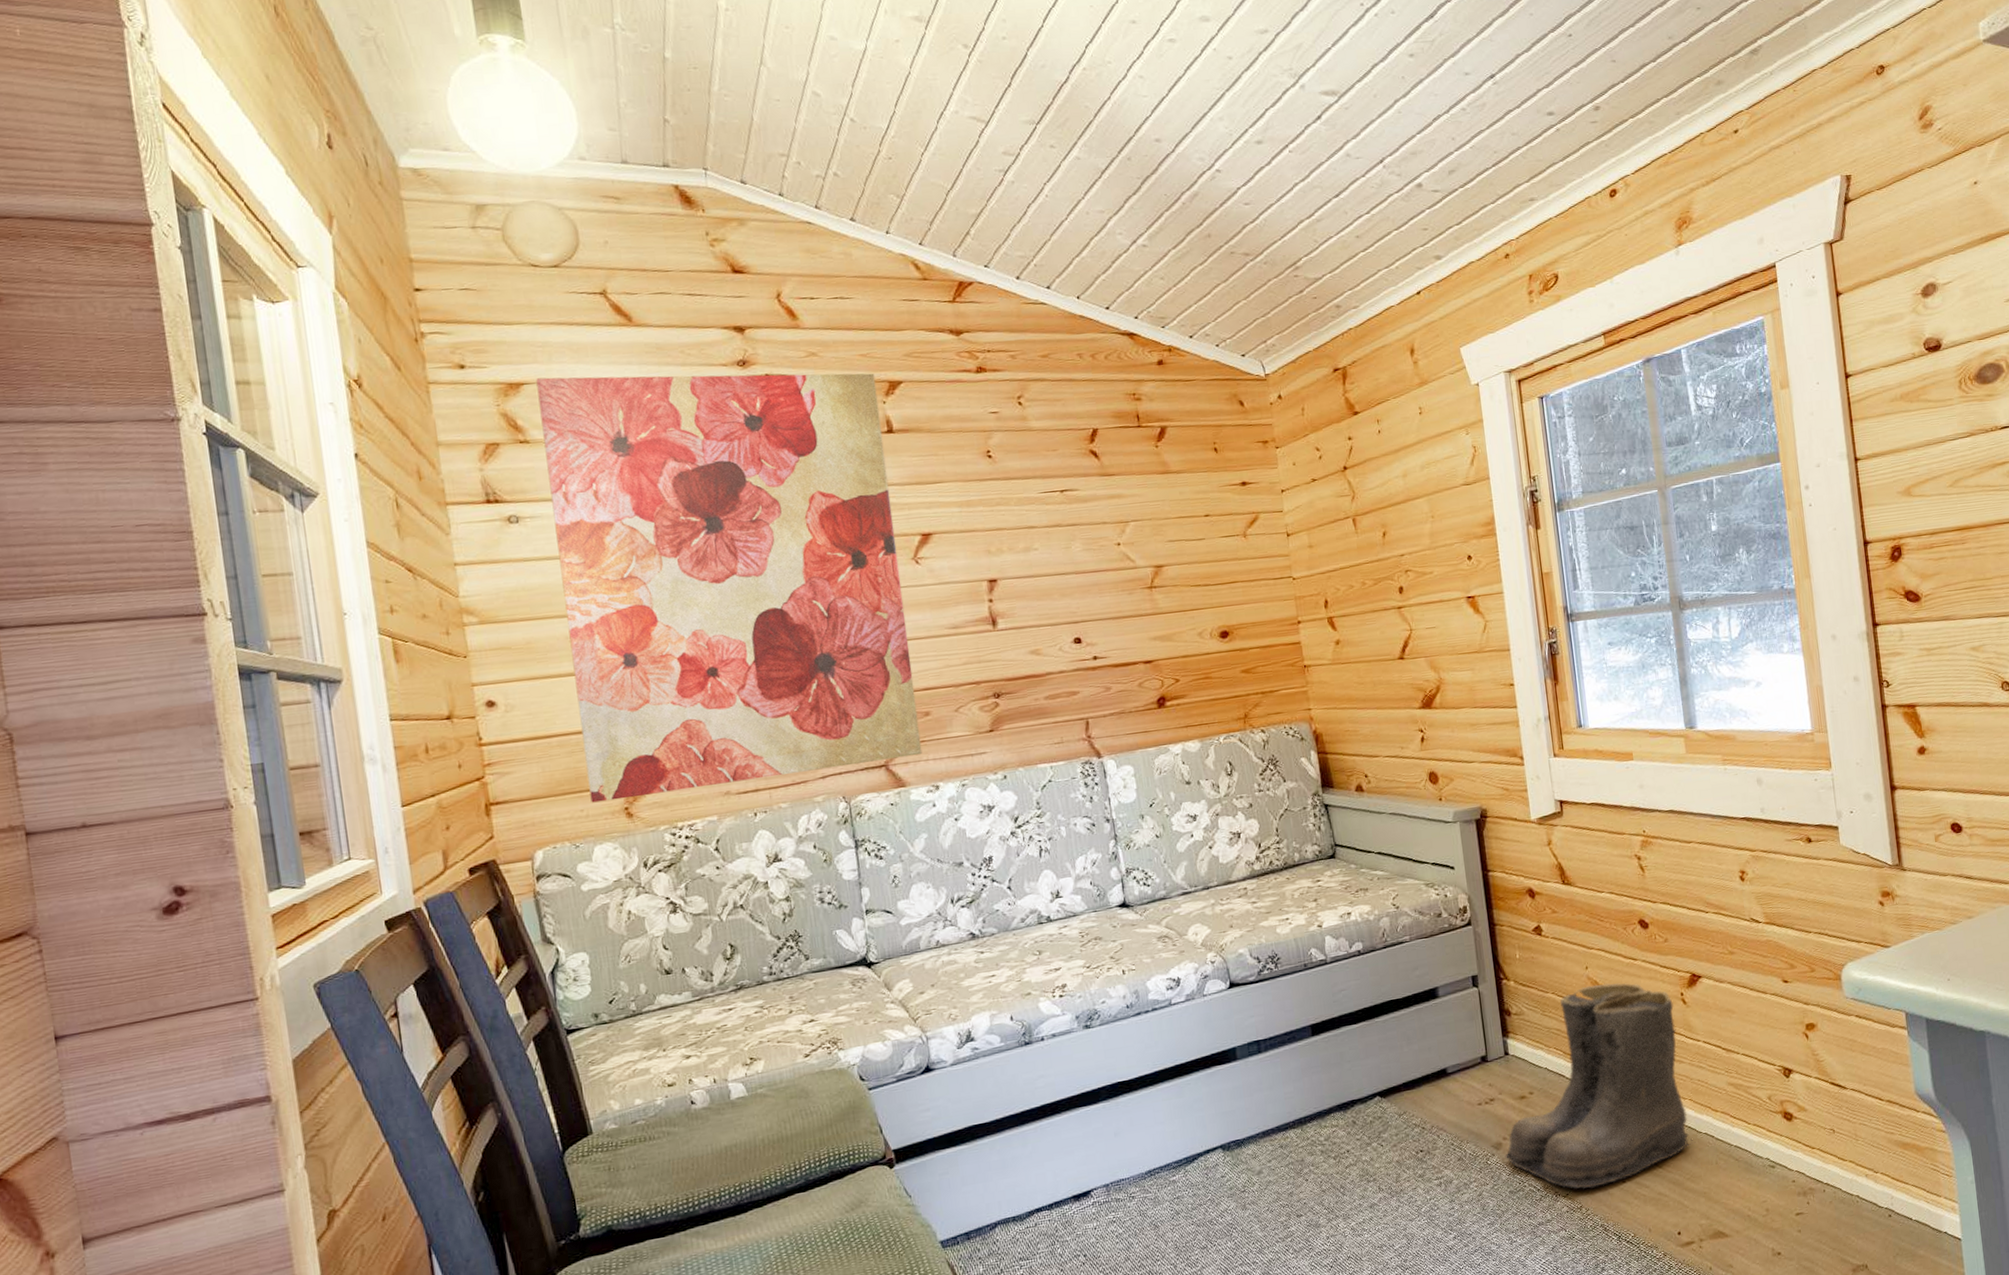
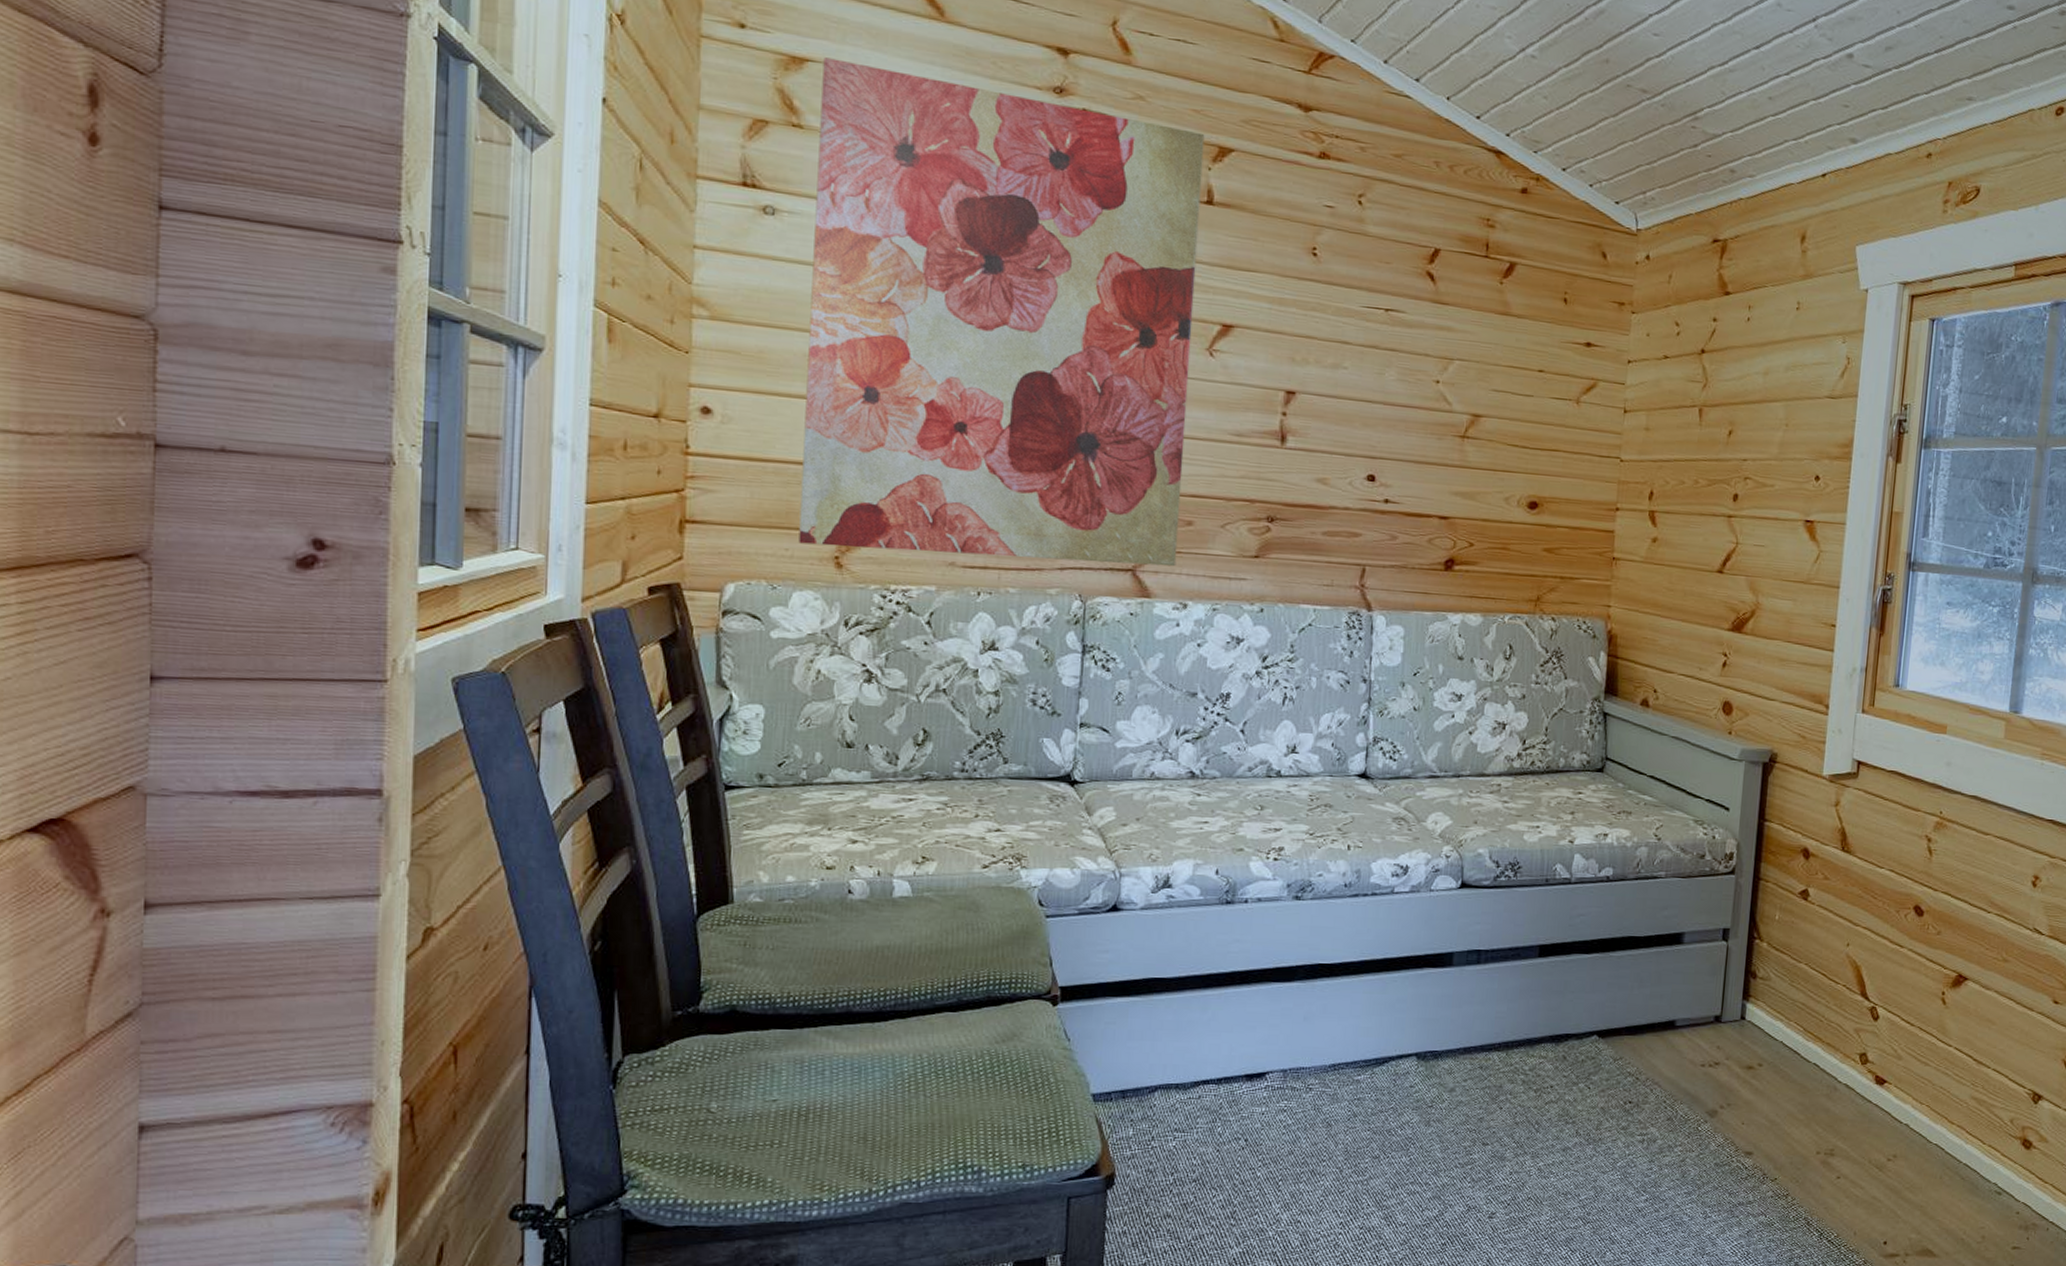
boots: present [1505,982,1696,1190] -> none [1717,964,1932,1178]

